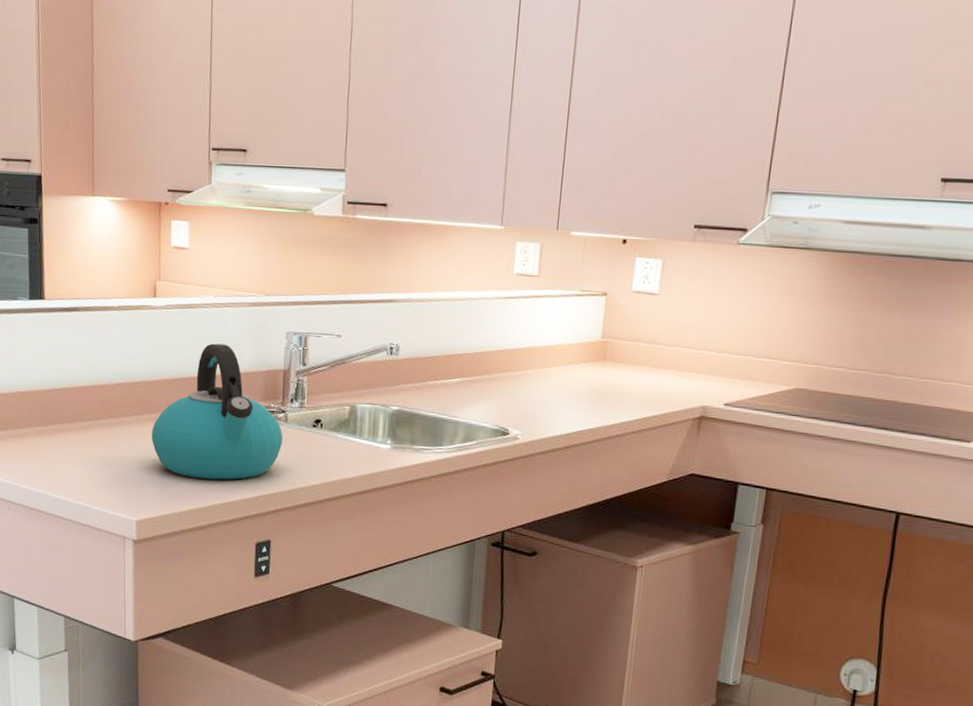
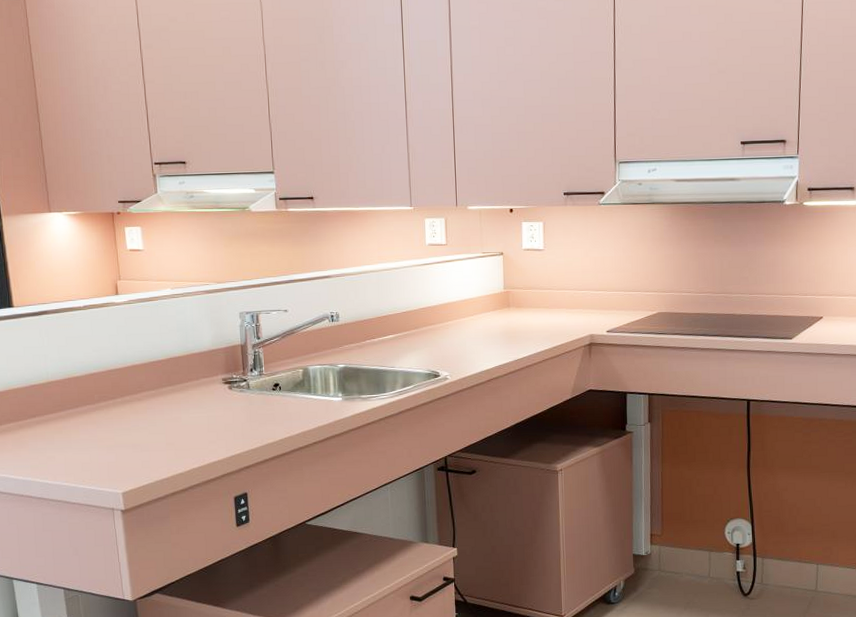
kettle: present [151,343,283,480] -> none [128,328,248,448]

